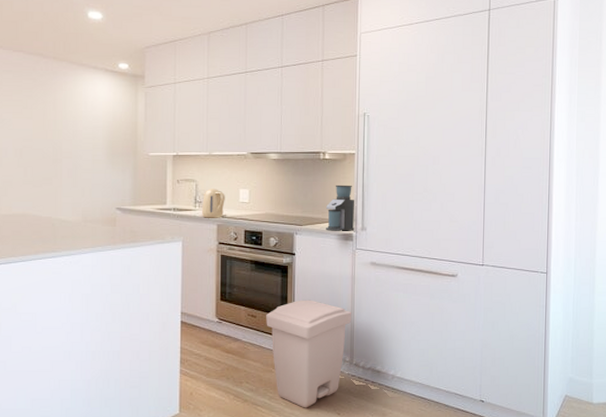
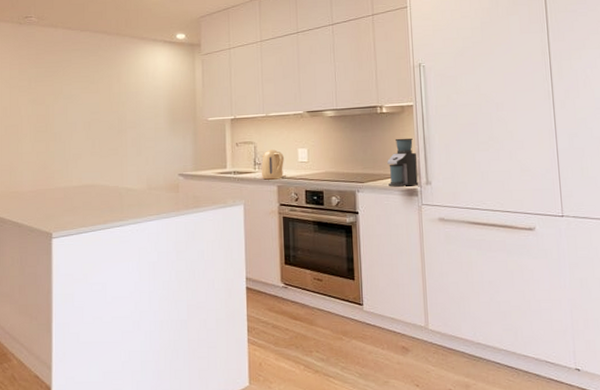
trash can: present [266,300,352,408] -> none [332,260,424,379]

